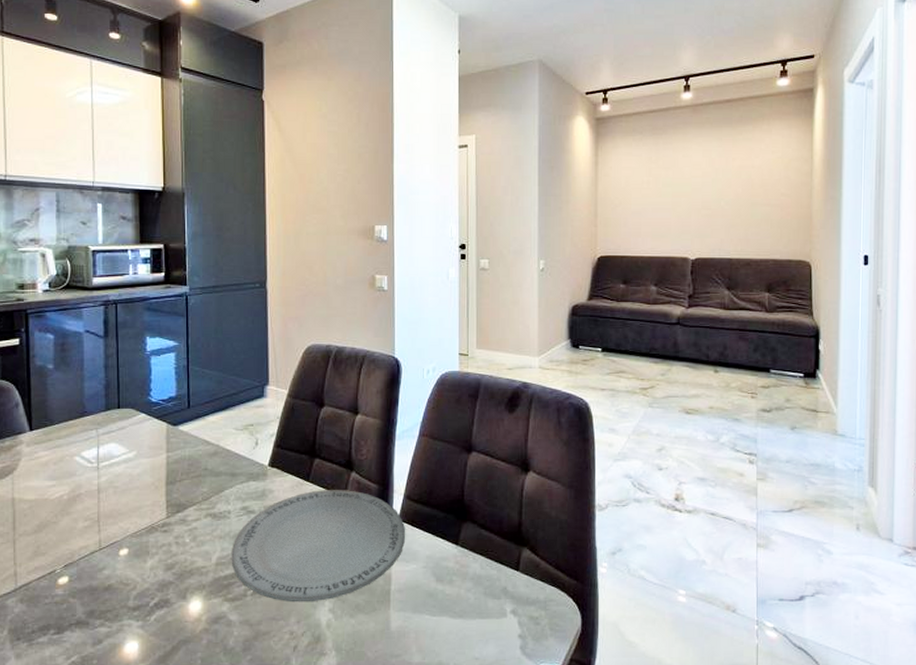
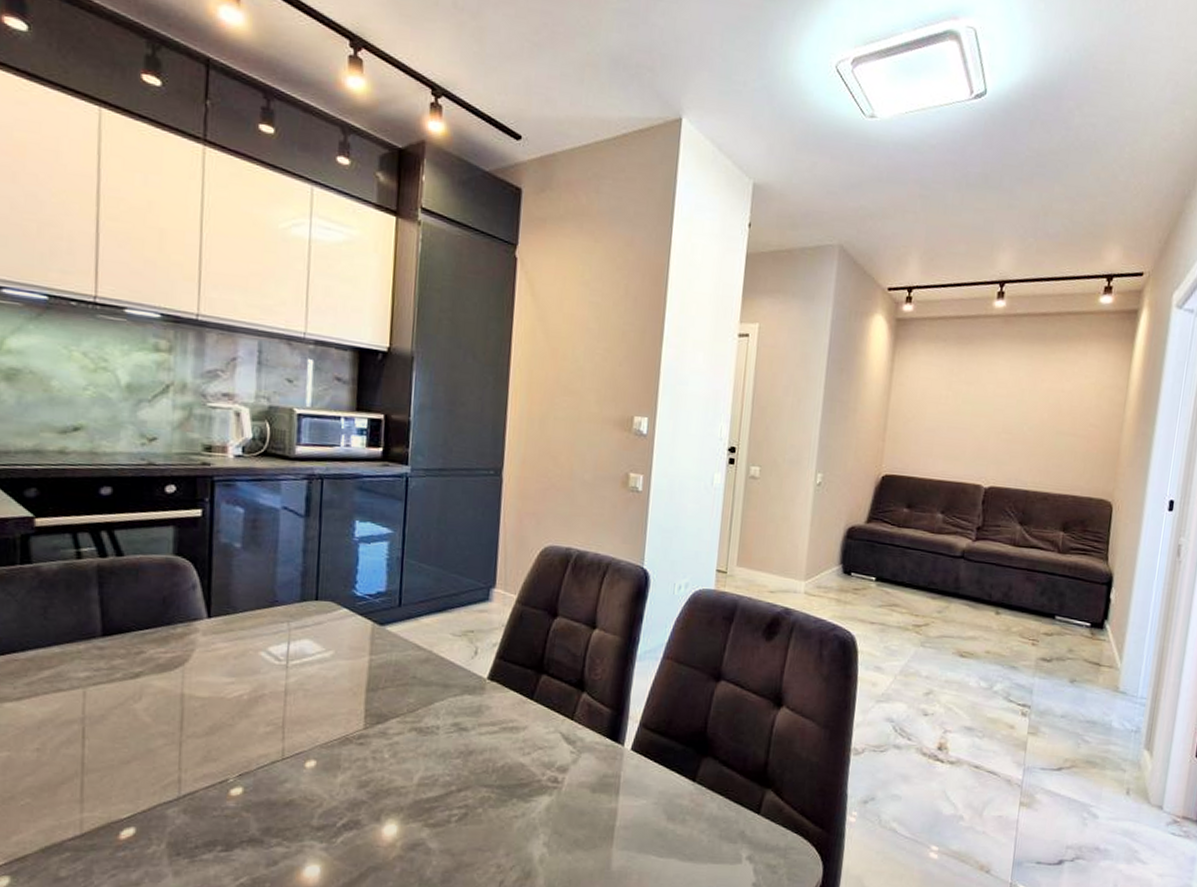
plate: present [231,490,405,603] -> none [436,710,638,834]

